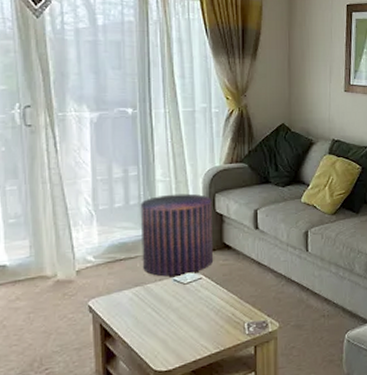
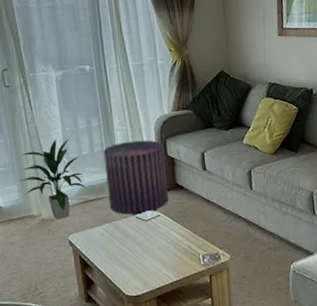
indoor plant: none [35,188,117,282] -> present [21,138,87,220]

